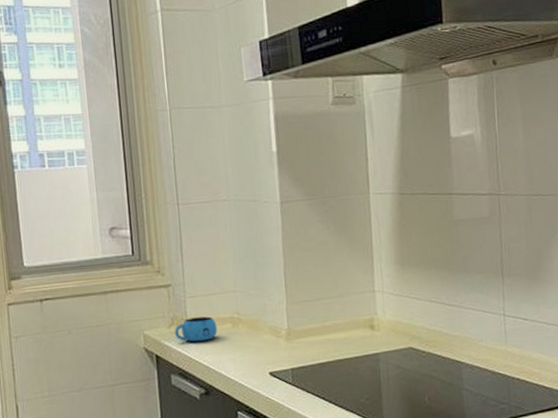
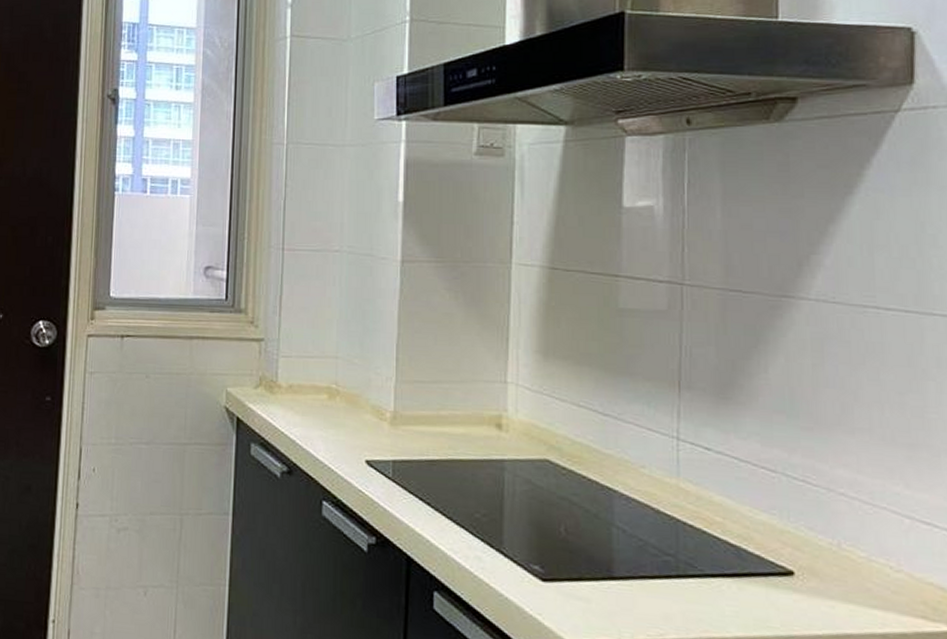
mug: present [175,316,217,342] -> none [262,380,310,410]

